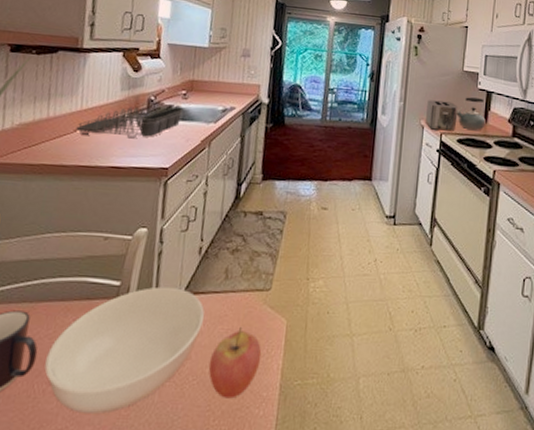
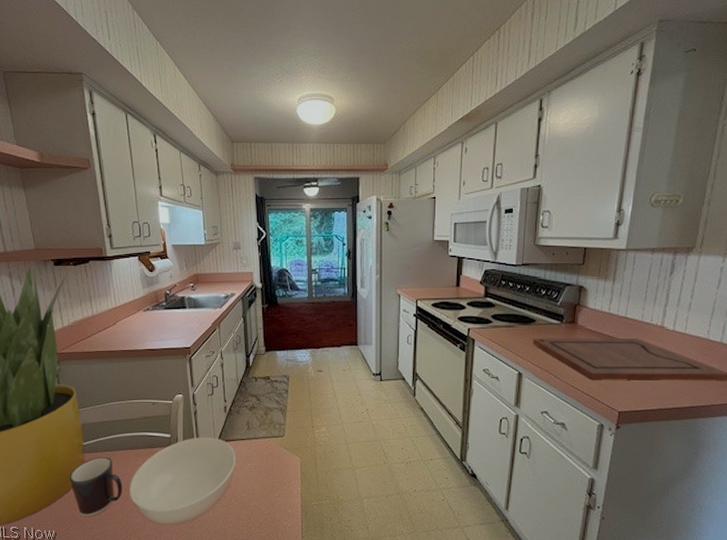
dish rack: present [76,107,184,139] -> none [115,297,194,326]
fruit: present [208,328,262,399] -> none [245,465,284,515]
toaster: present [426,100,458,132] -> none [402,270,431,297]
kettle: present [456,97,486,131] -> none [430,264,458,295]

